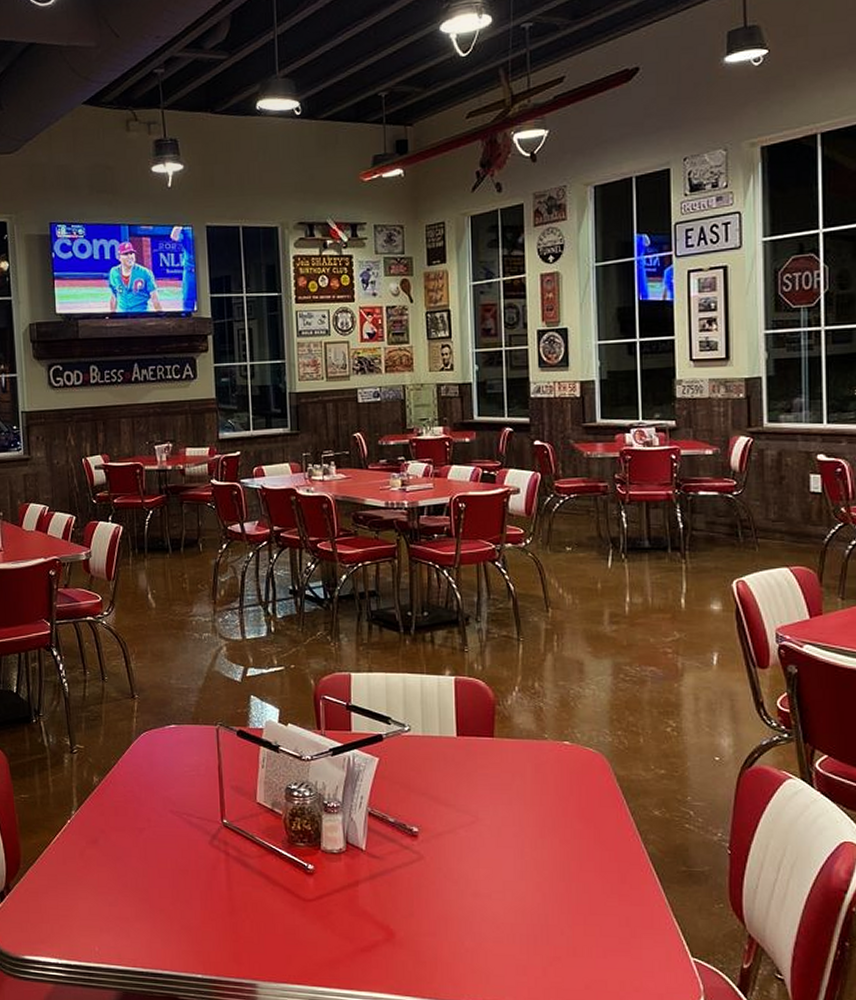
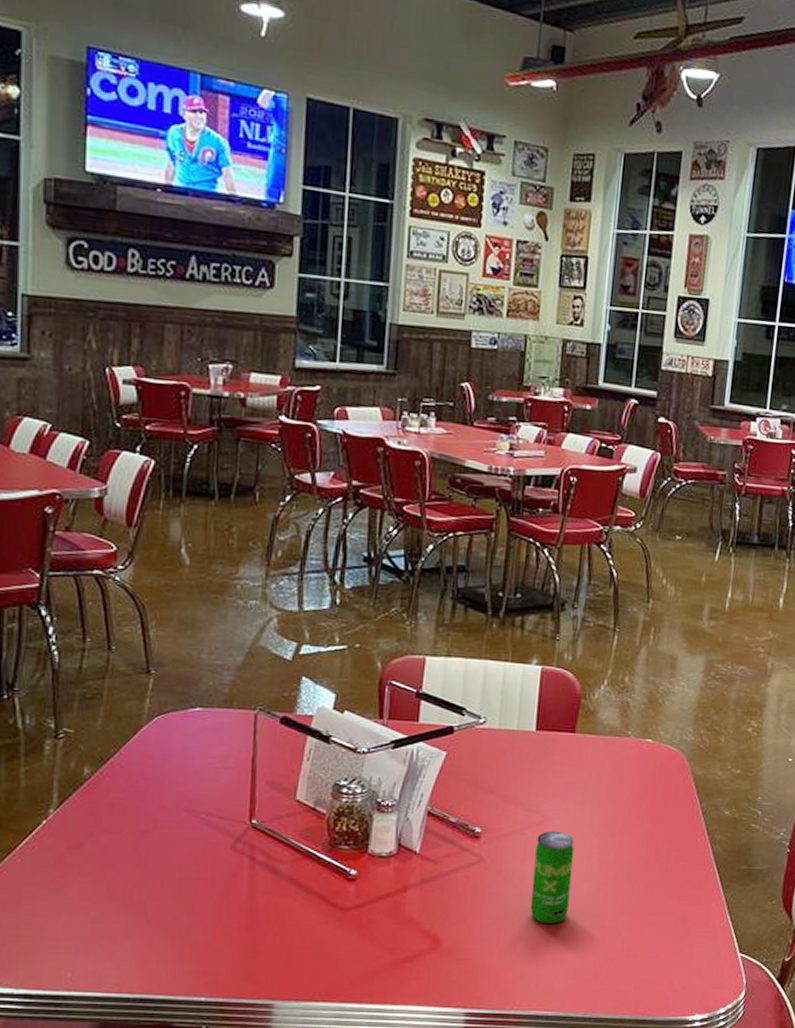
beverage can: none [471,830,509,921] -> present [530,831,575,925]

